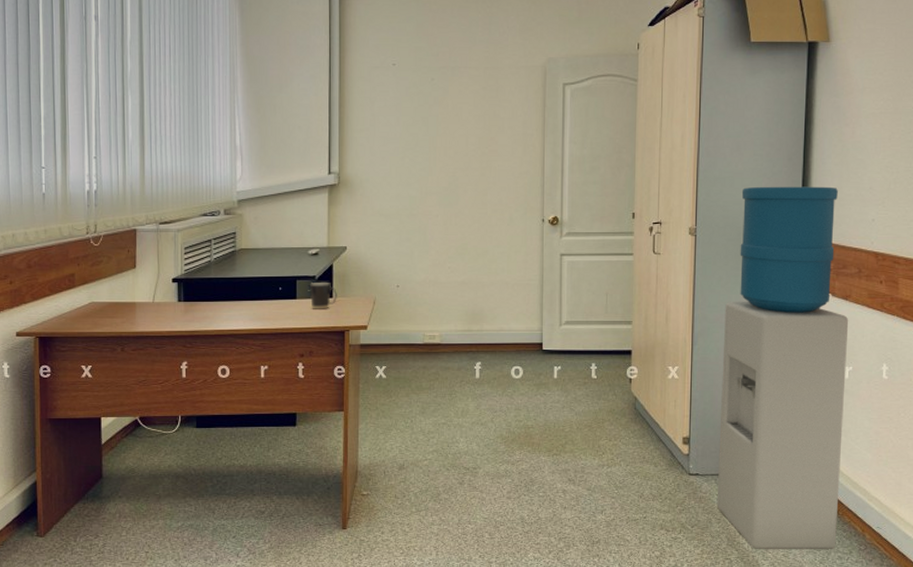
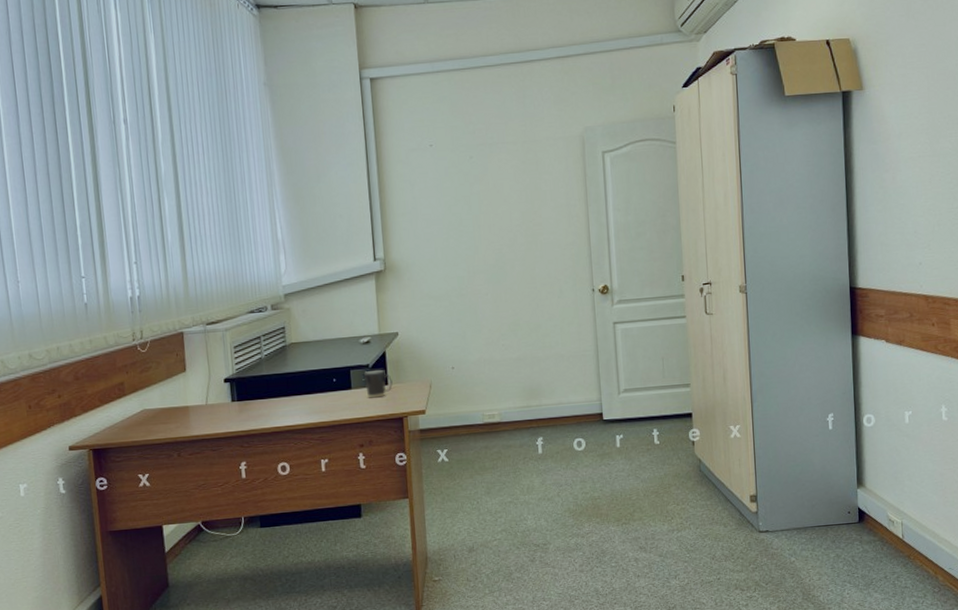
water cooler: present [716,186,849,550] -> none [781,233,910,601]

